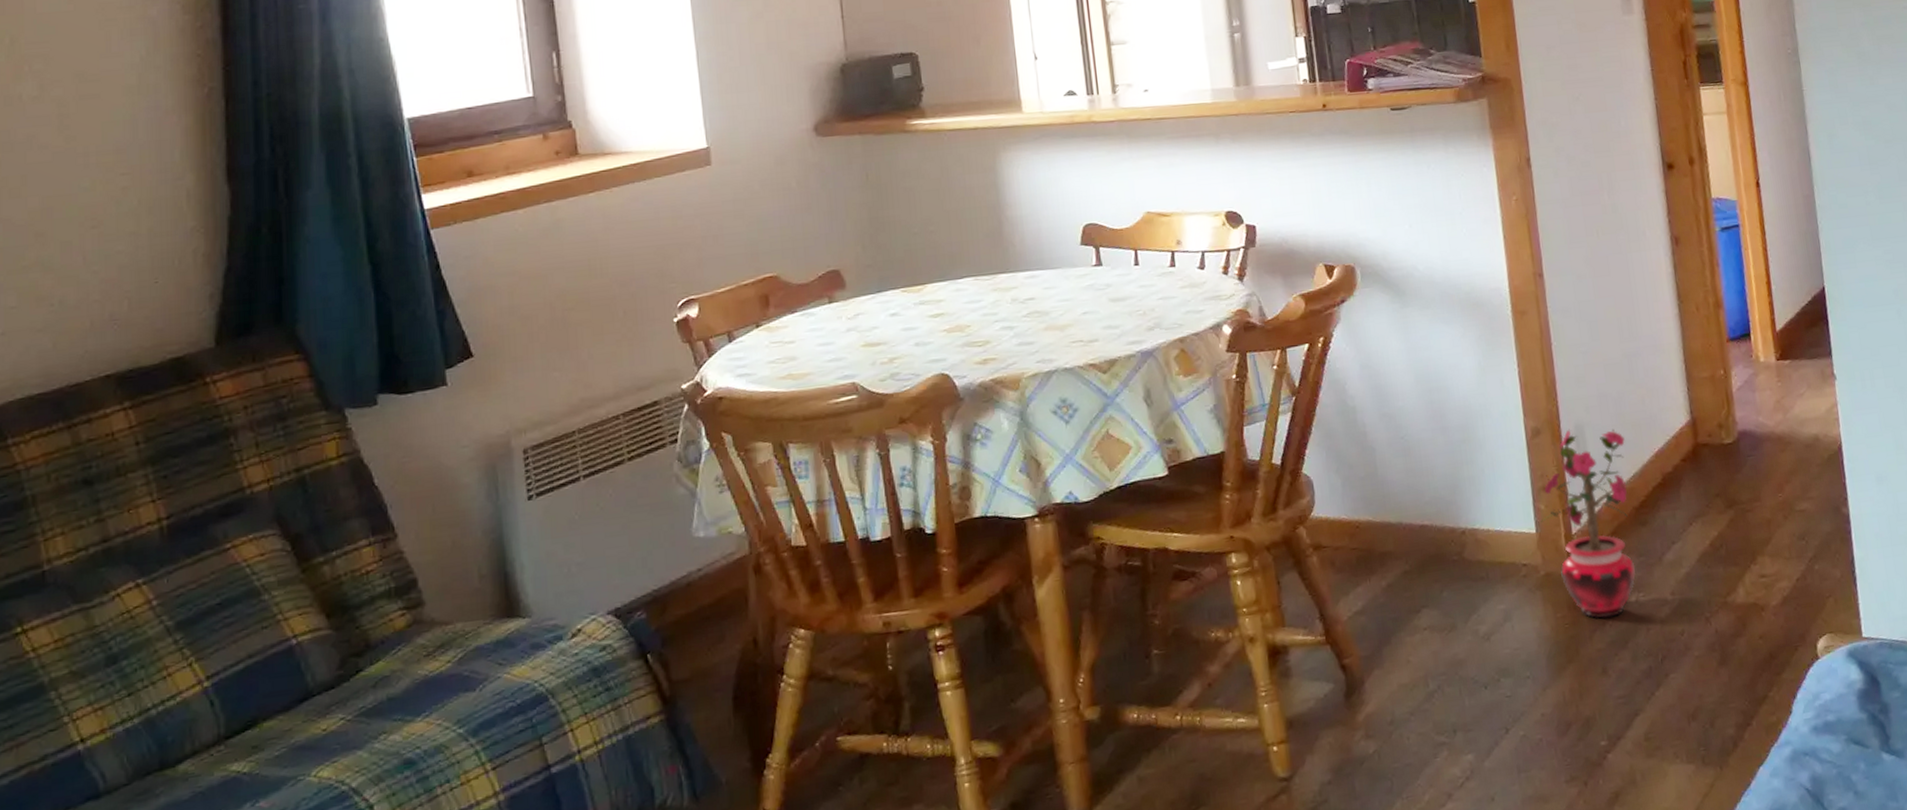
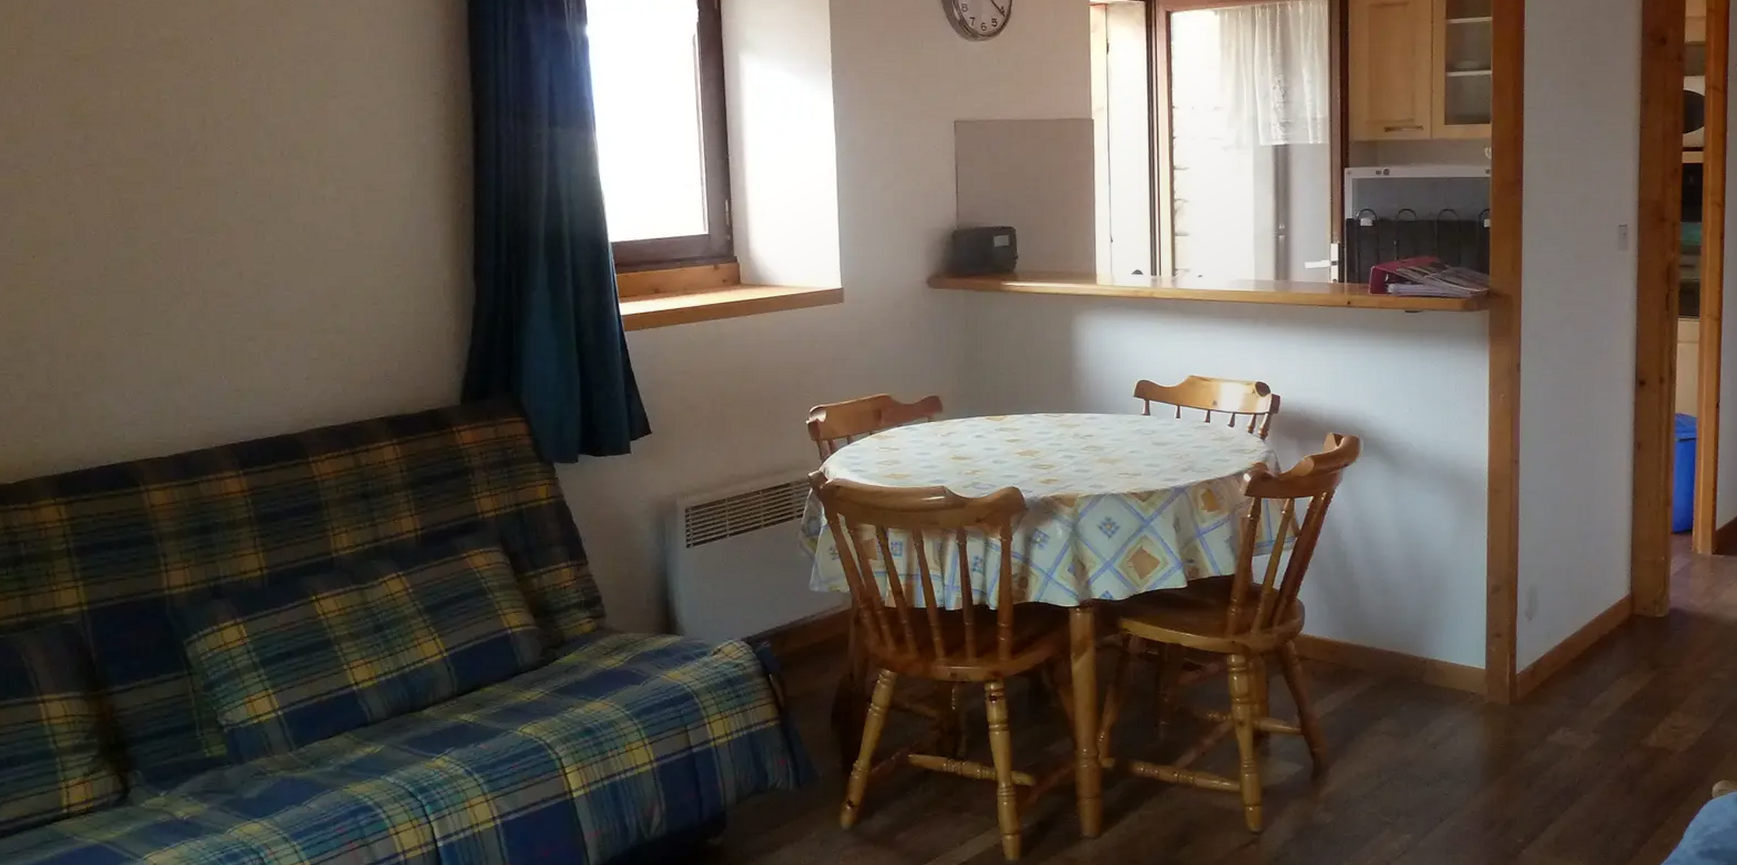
potted plant: present [1540,428,1636,619] -> none [1490,589,1571,744]

